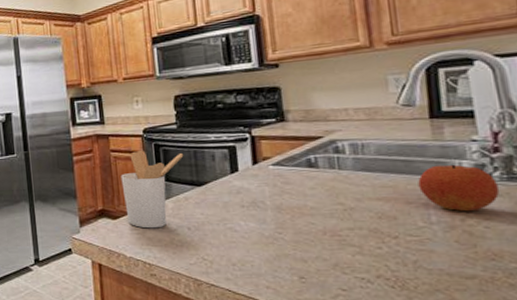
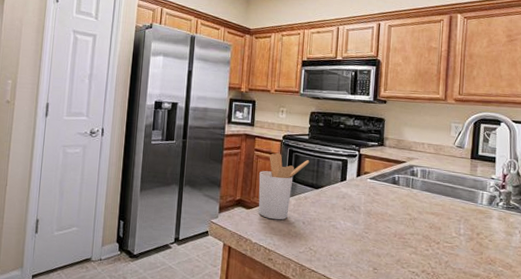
fruit: present [418,164,500,211] -> none [457,193,501,228]

